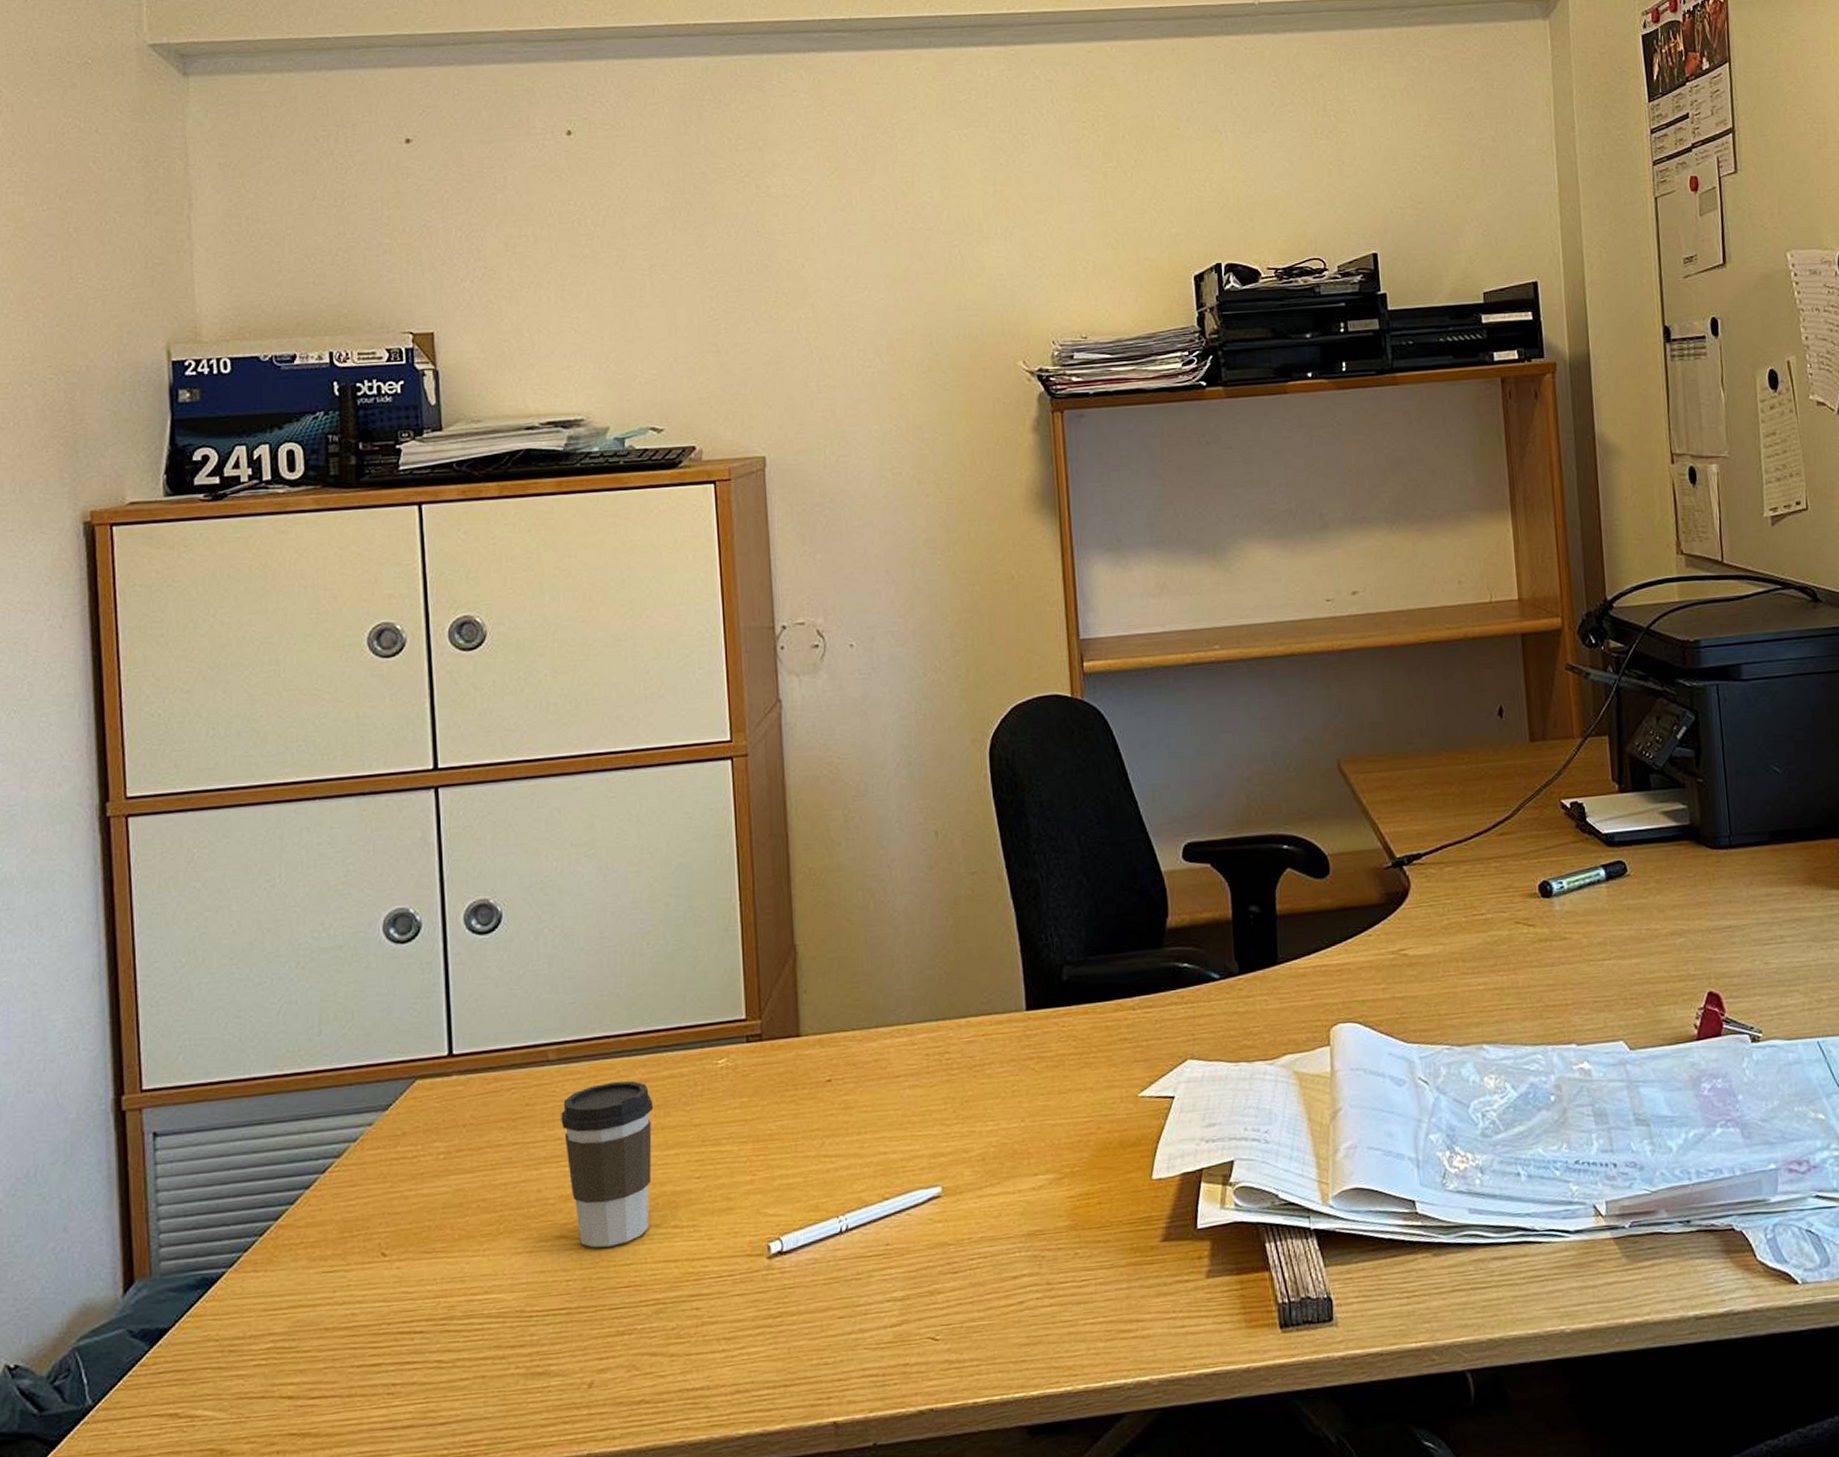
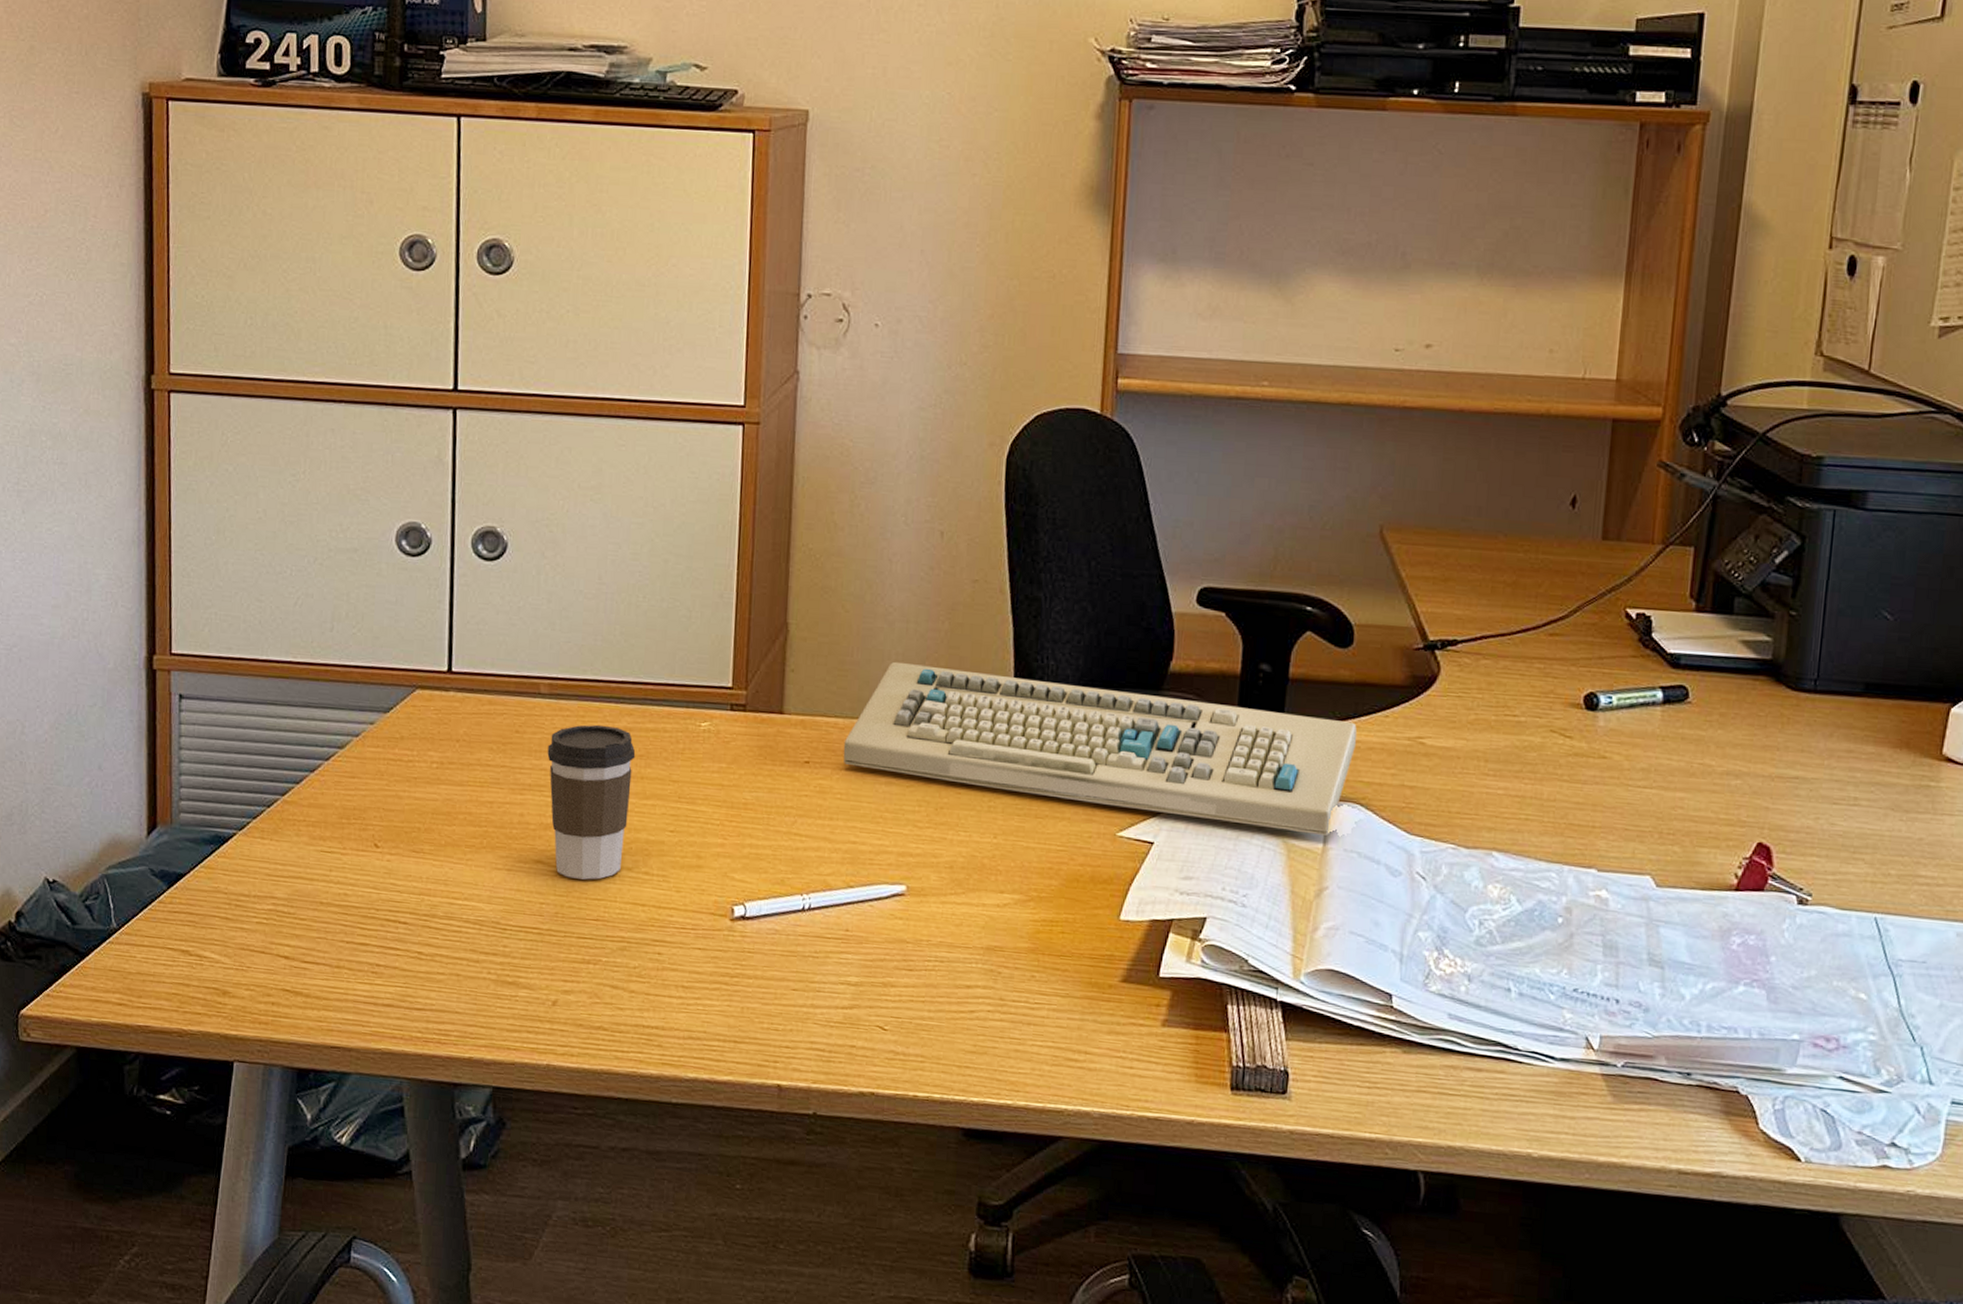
keyboard: none [863,946,1347,1076] -> present [843,661,1357,836]

